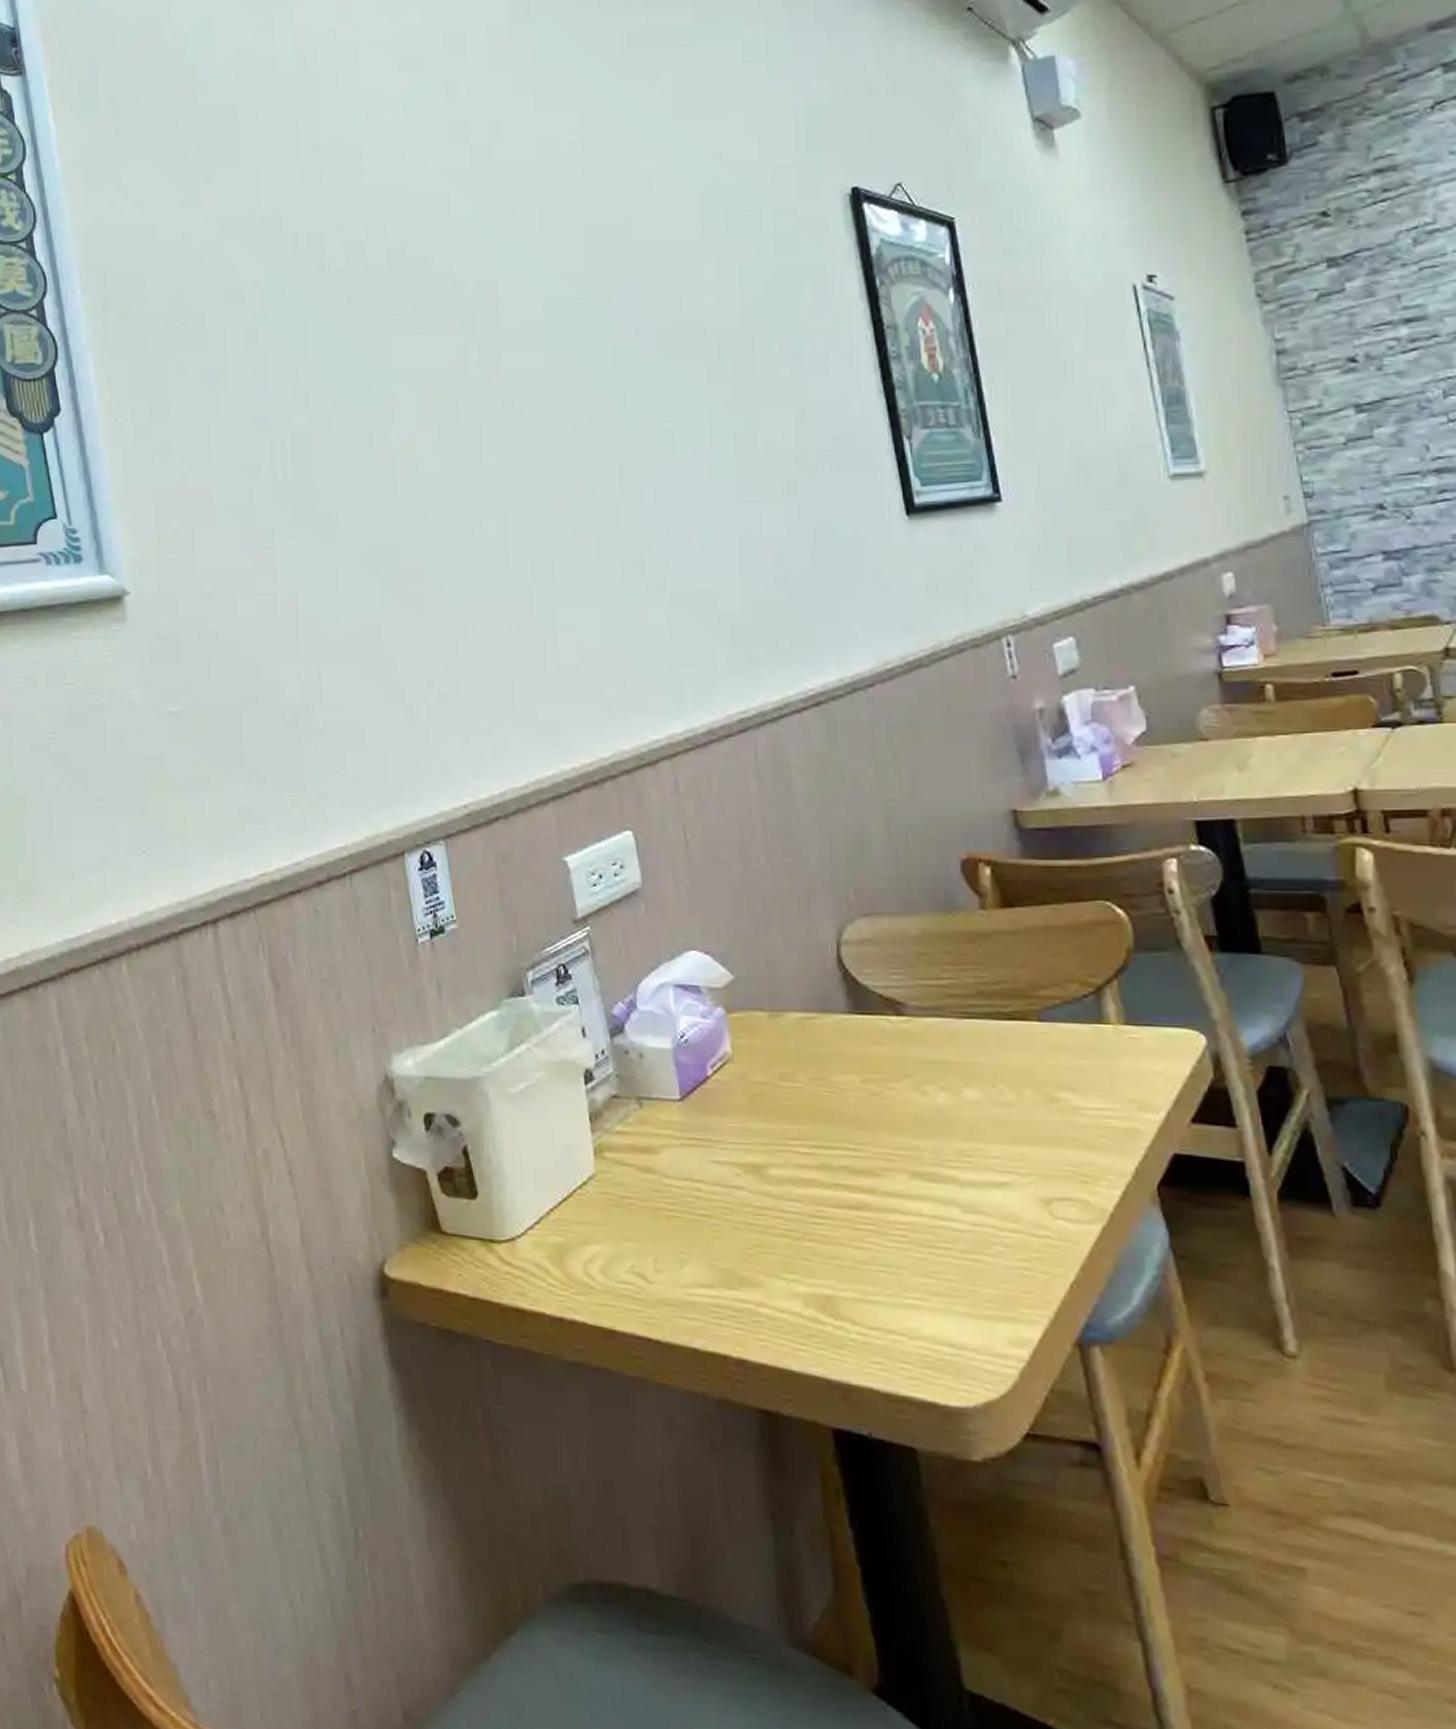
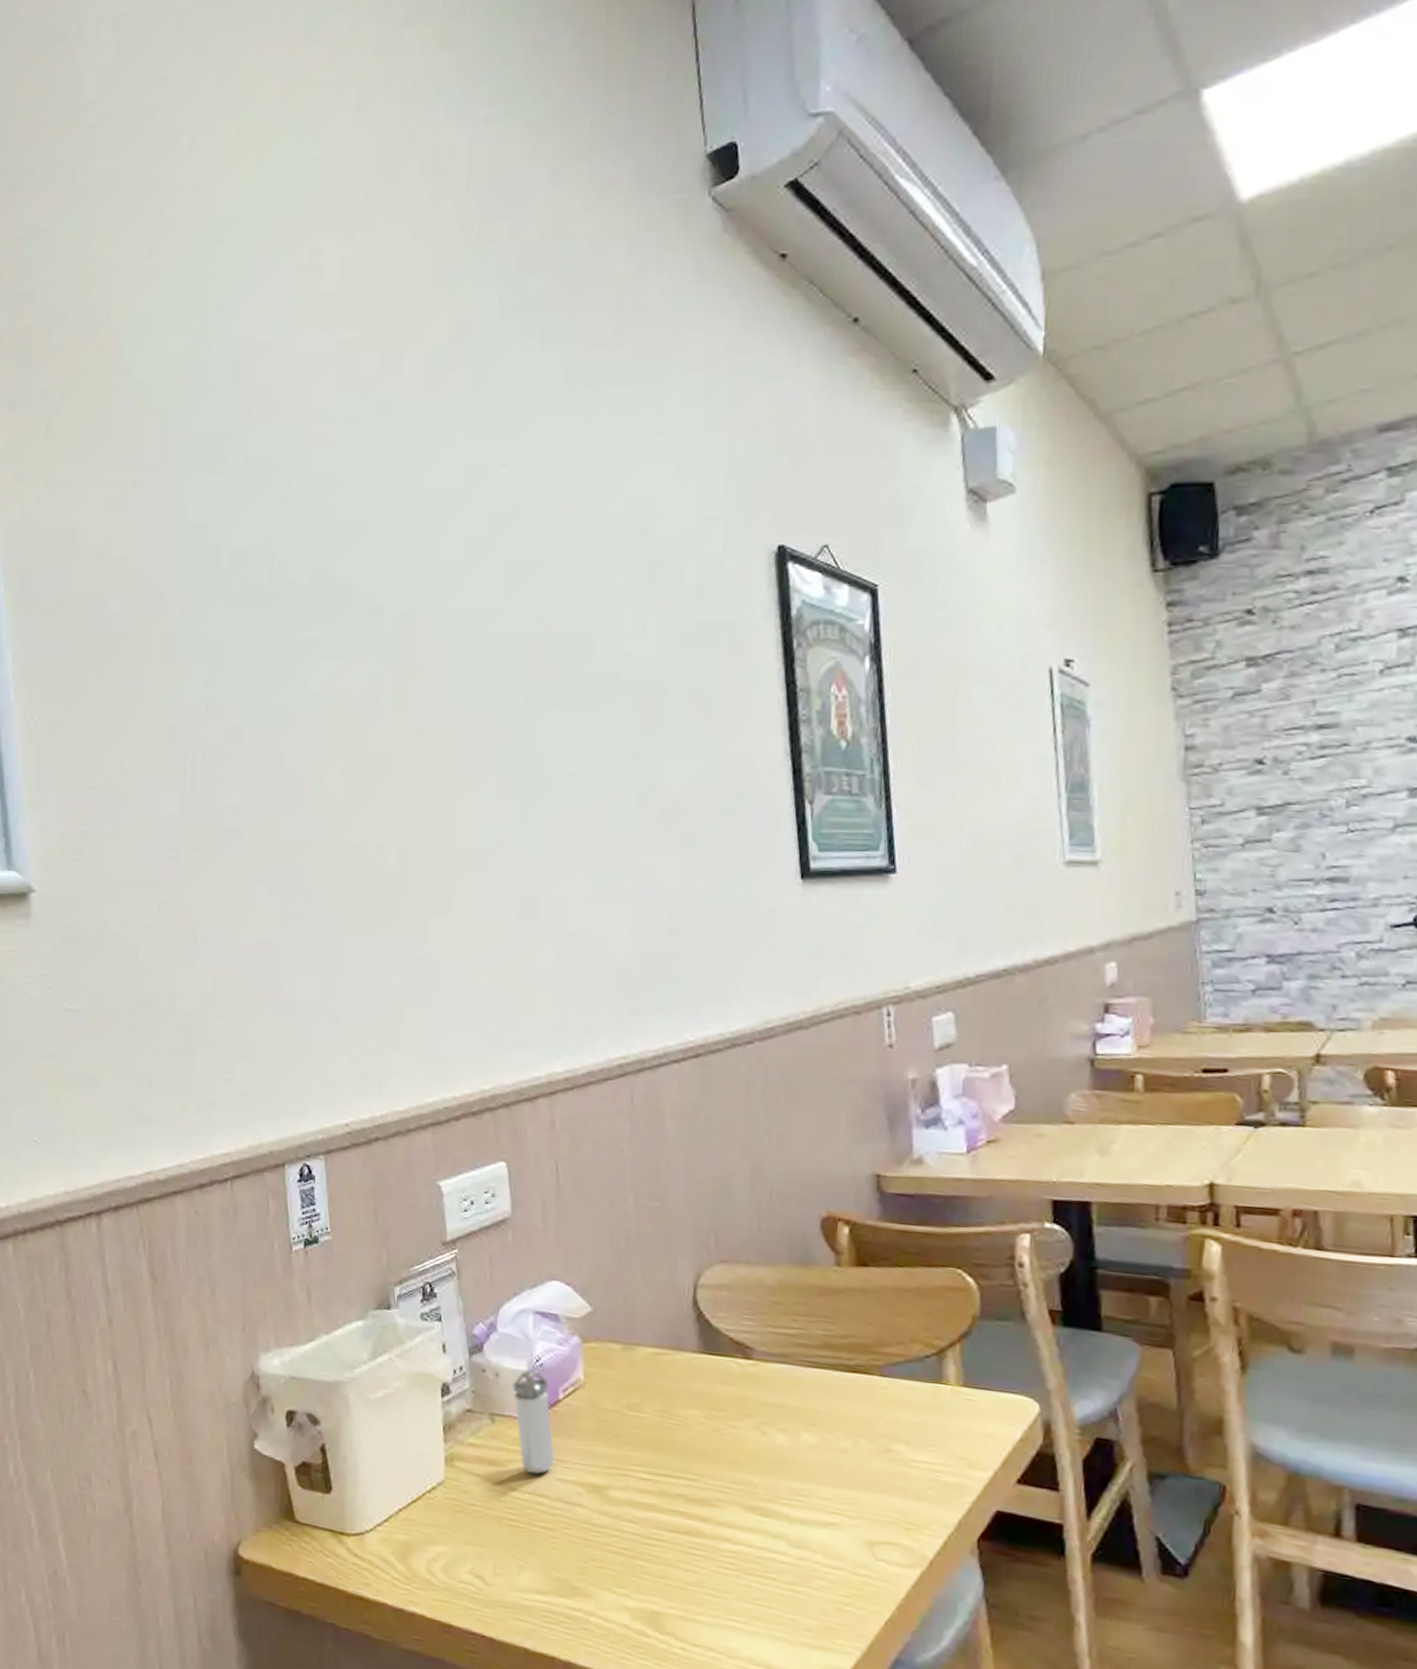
shaker: none [658,1047,708,1159] -> present [512,1370,554,1475]

